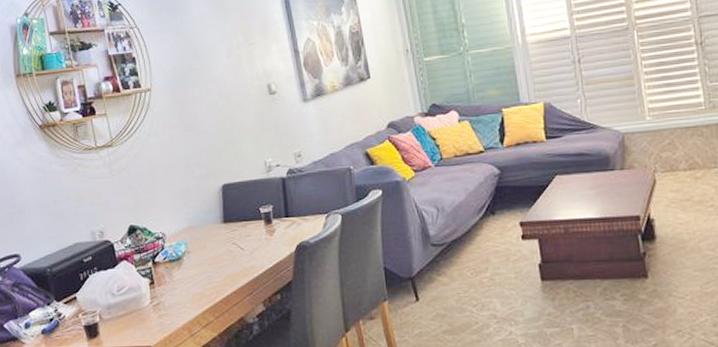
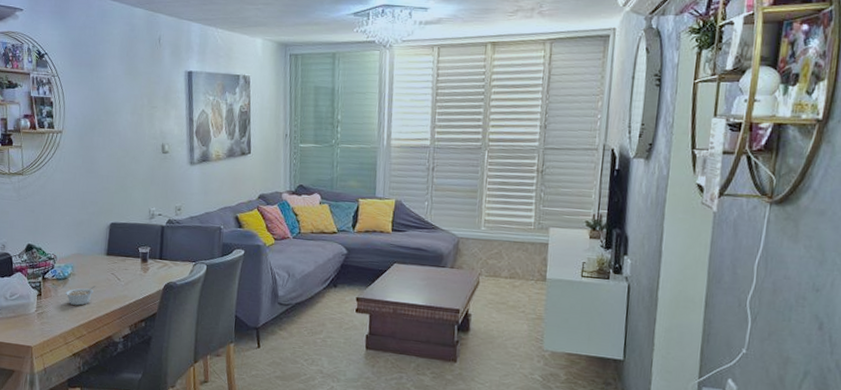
legume: none [182,261,217,288] -> present [65,286,96,306]

